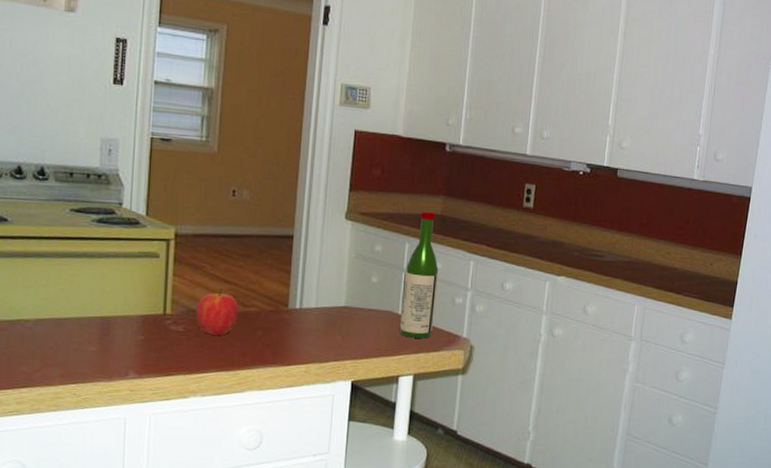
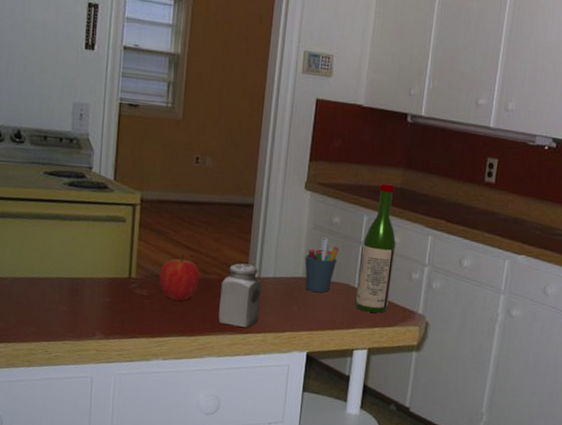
salt shaker: none [259,295,304,359] -> present [218,263,262,327]
pen holder: none [347,266,381,321] -> present [304,237,339,293]

